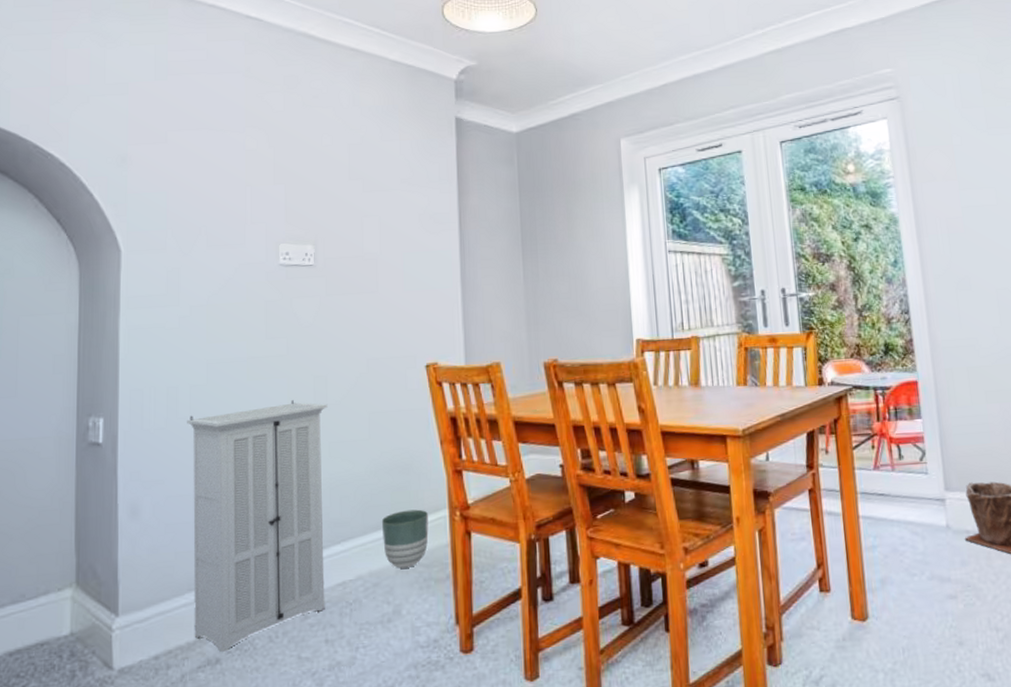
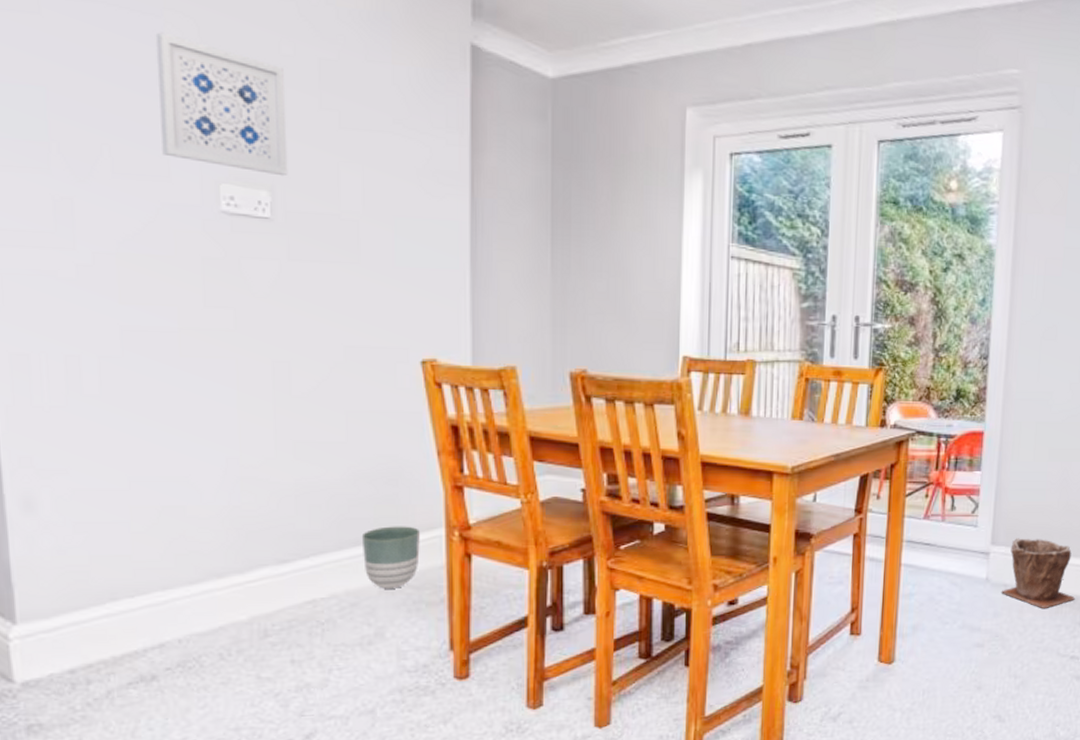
storage cabinet: present [187,400,328,653] -> none [96,387,292,669]
wall art: none [239,143,327,233] -> present [155,32,288,177]

